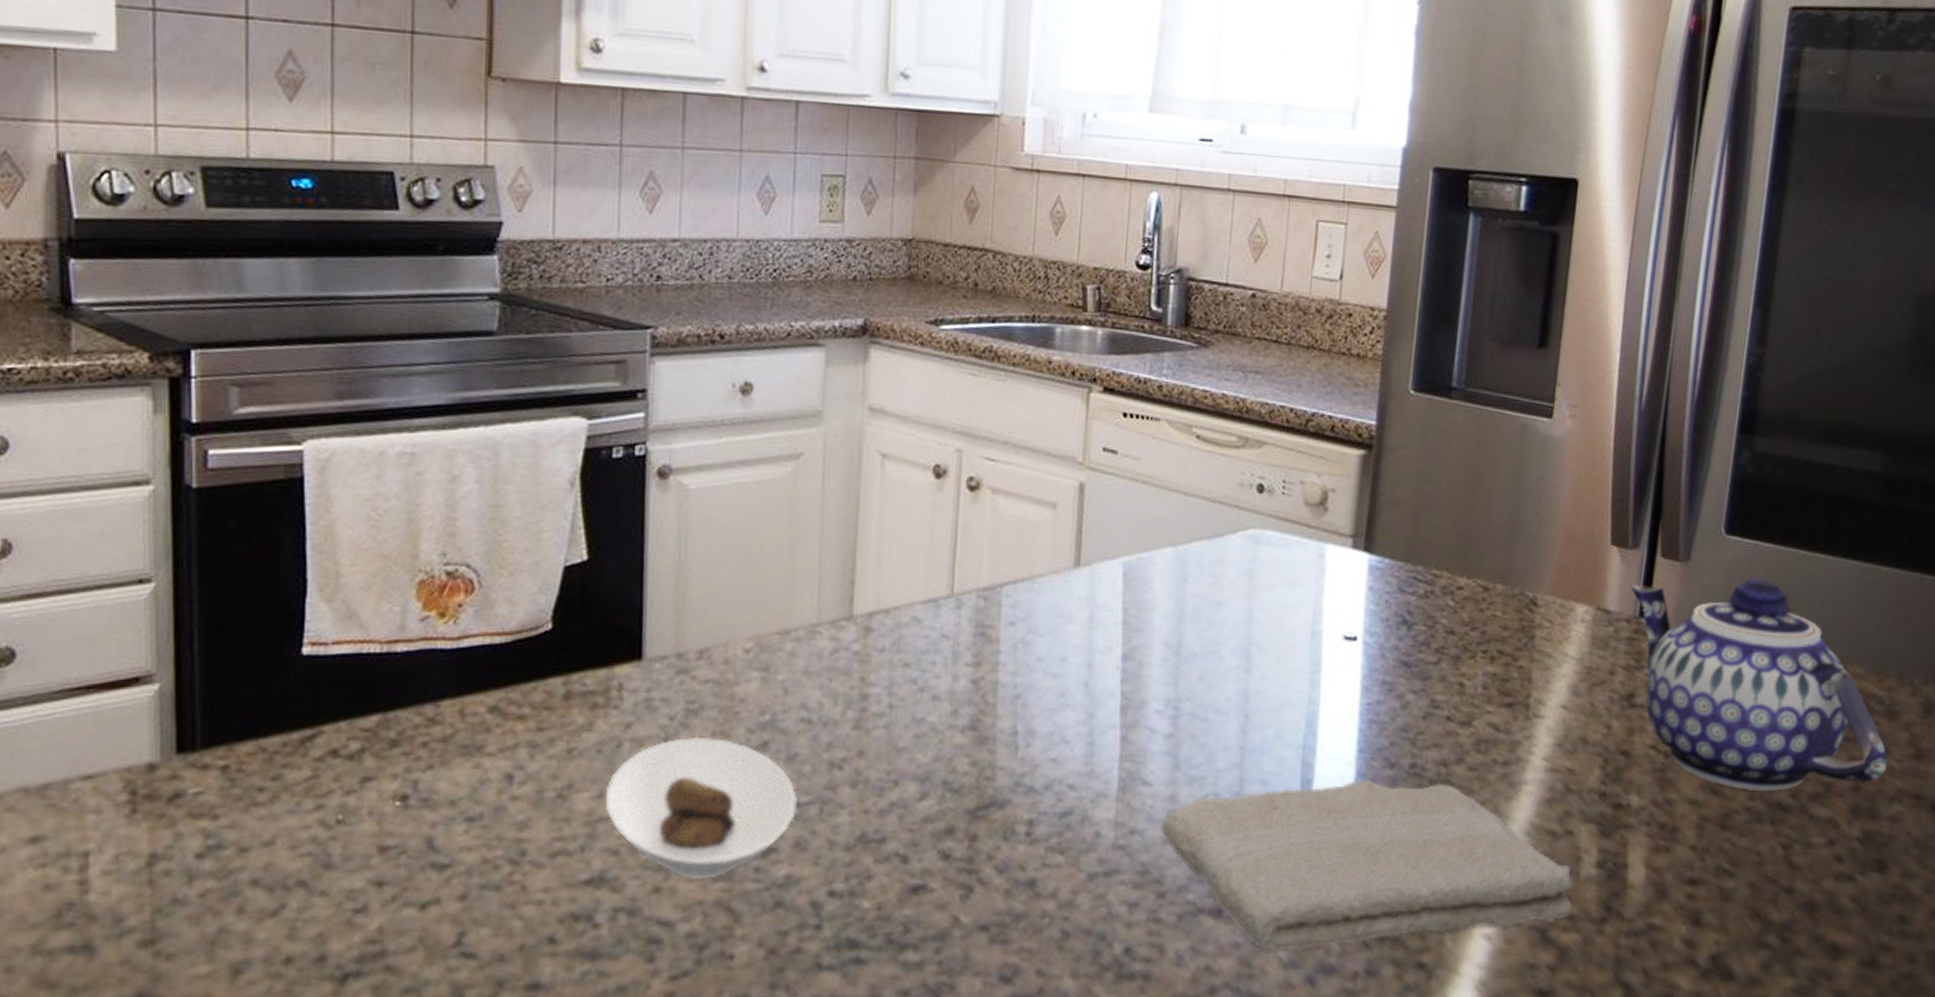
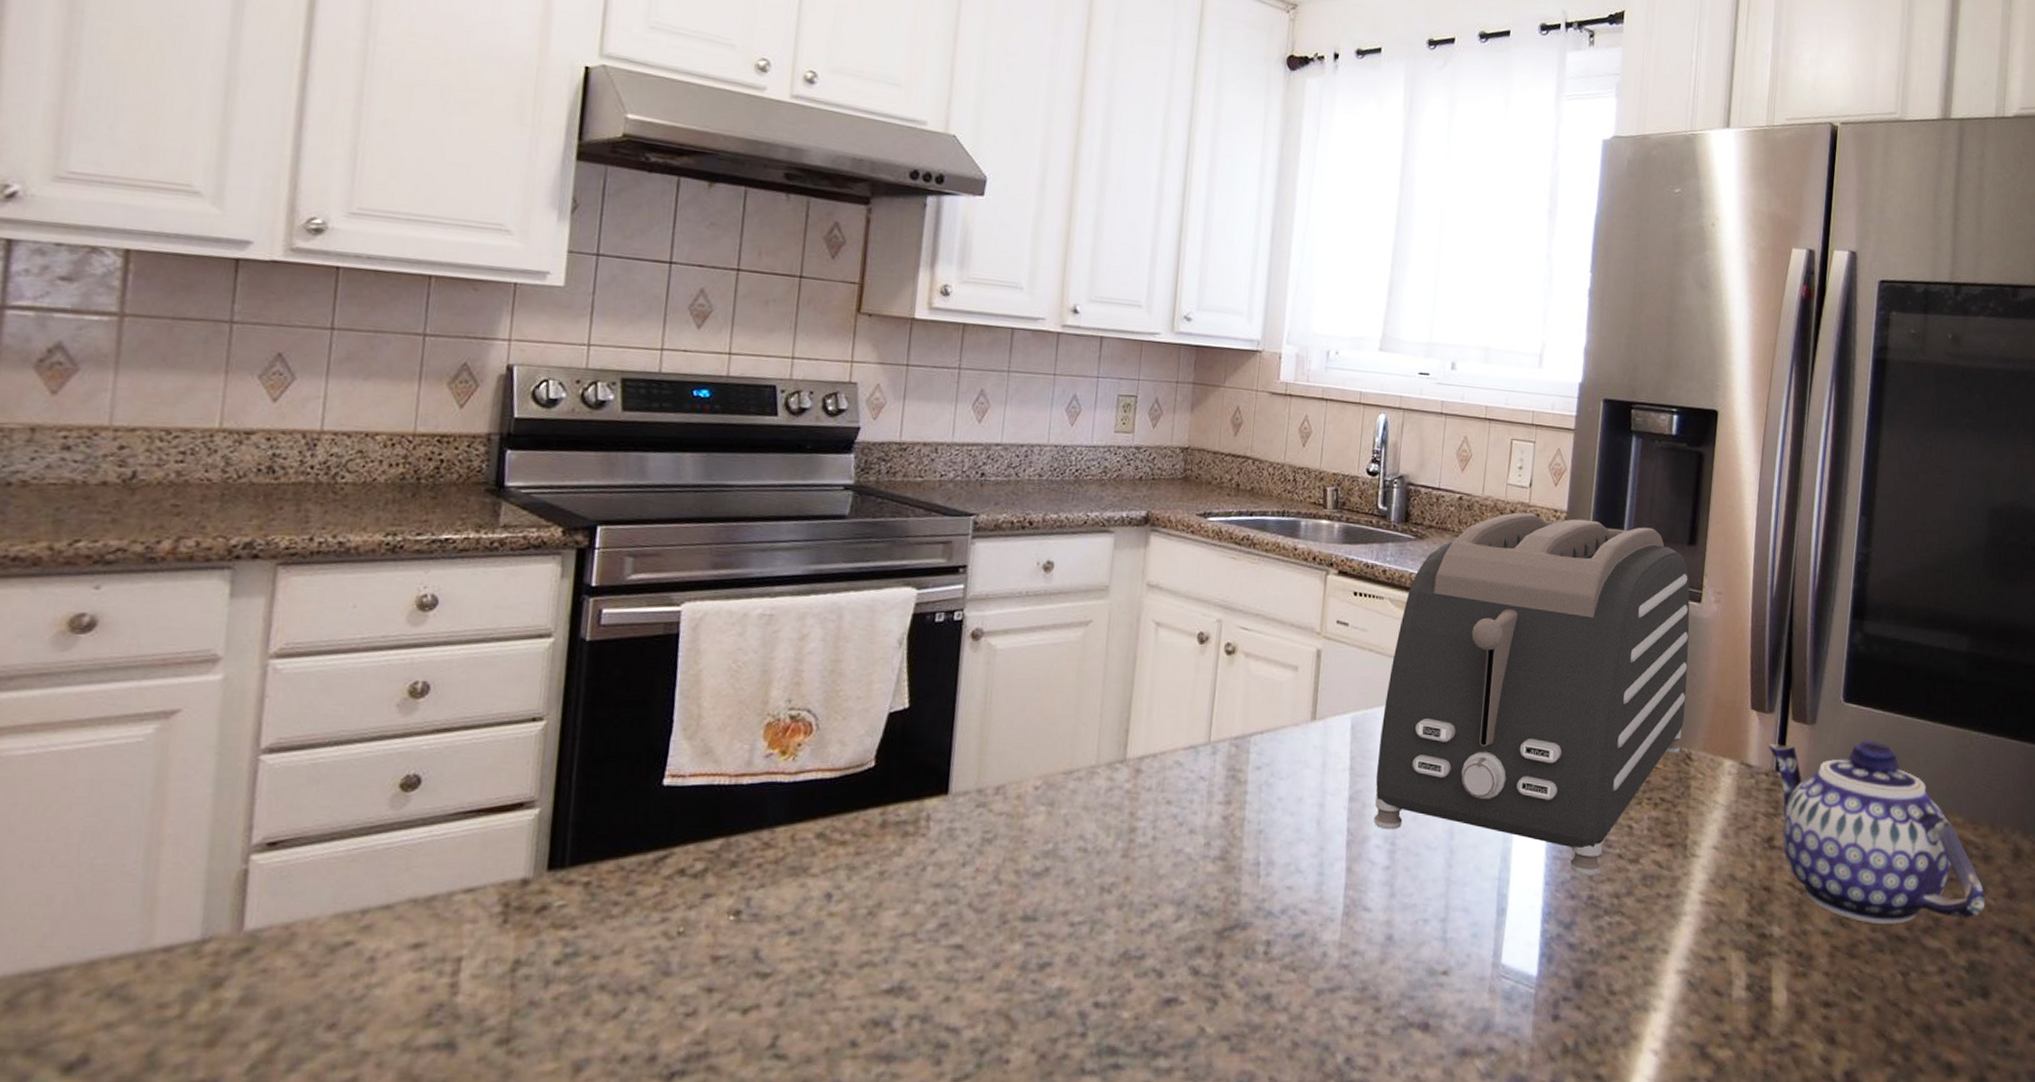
saucer: present [605,738,797,880] -> none [908,863,1072,991]
toaster: none [1153,311,1539,741] -> present [1374,512,1690,876]
washcloth: present [1161,779,1573,951] -> none [1378,908,1727,1062]

